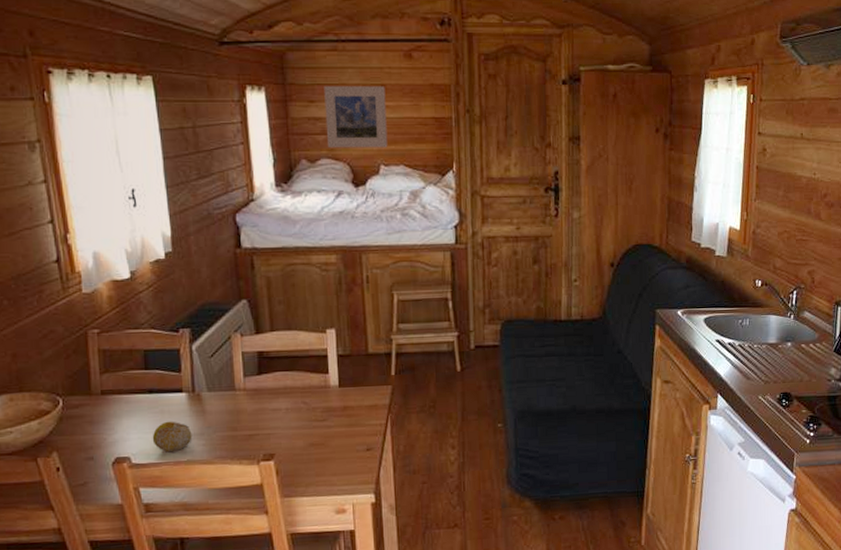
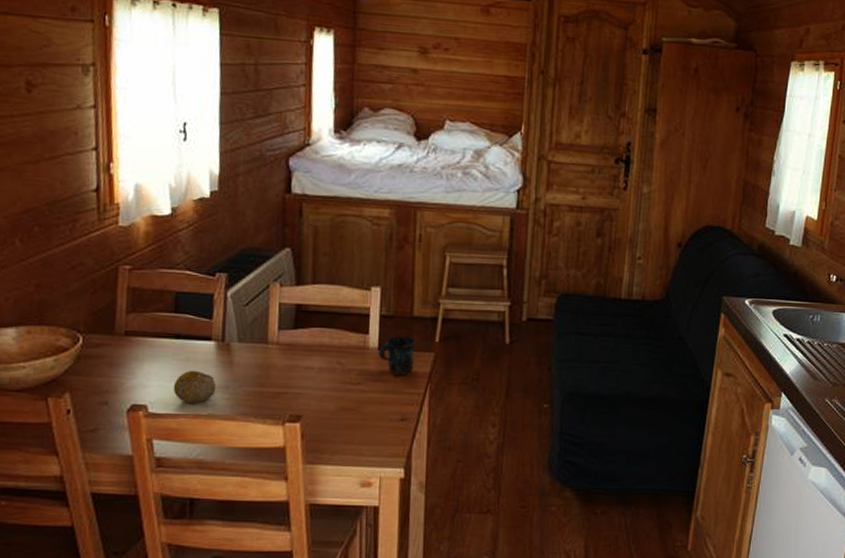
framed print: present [324,86,388,148] -> none [392,34,459,103]
mug: none [339,372,374,410] -> present [378,336,416,376]

